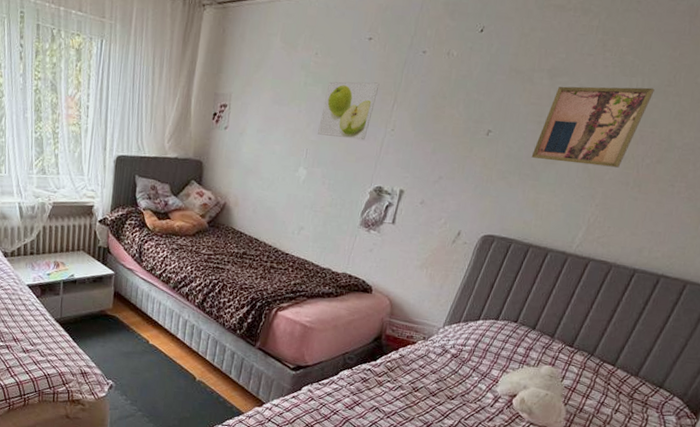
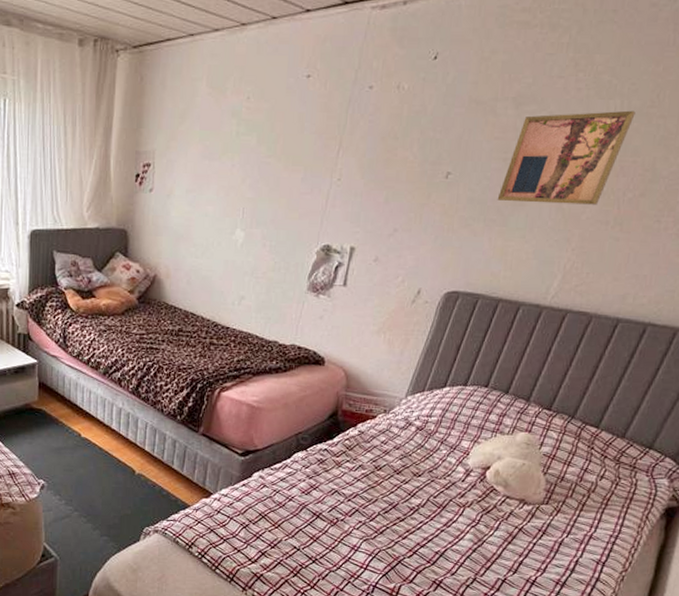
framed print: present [318,81,380,140] -> none [255,126,322,194]

